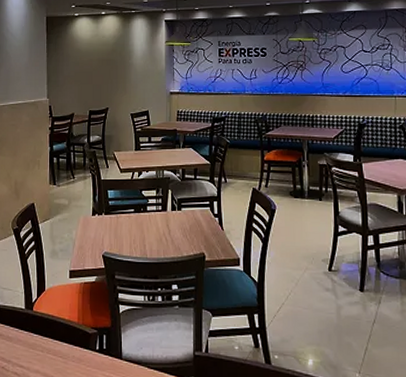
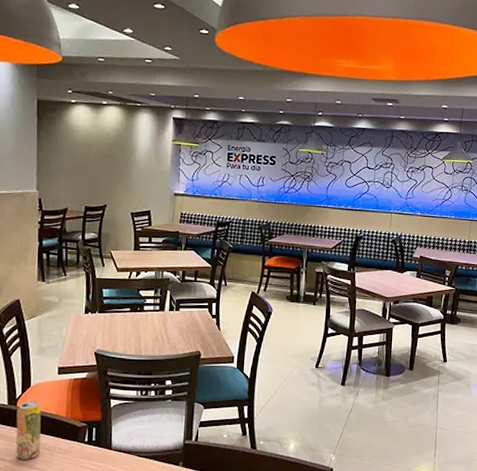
beverage can: none [32,305,56,367] -> present [16,401,42,460]

